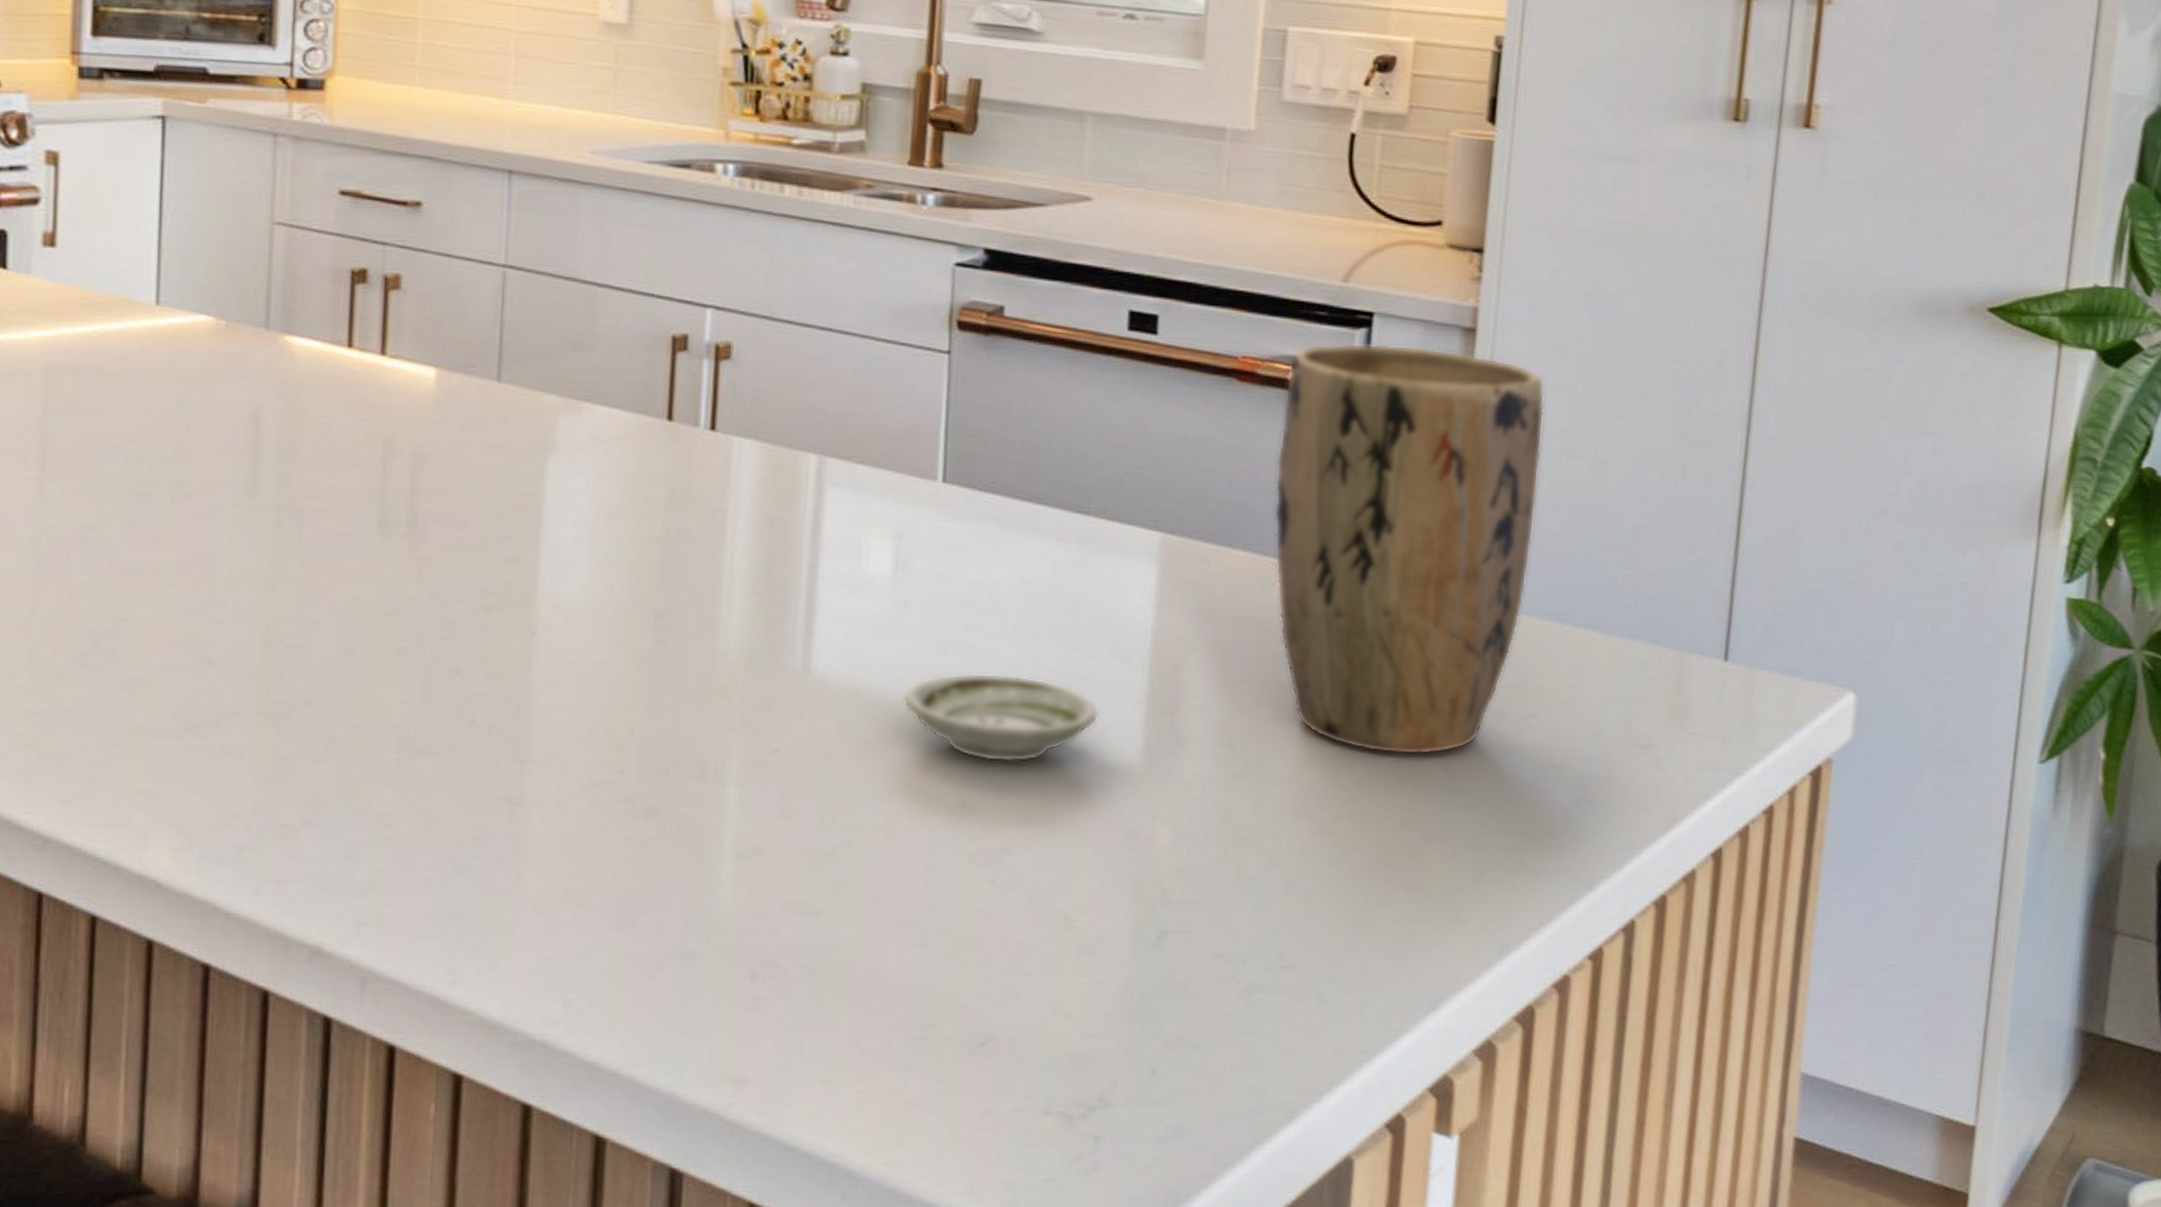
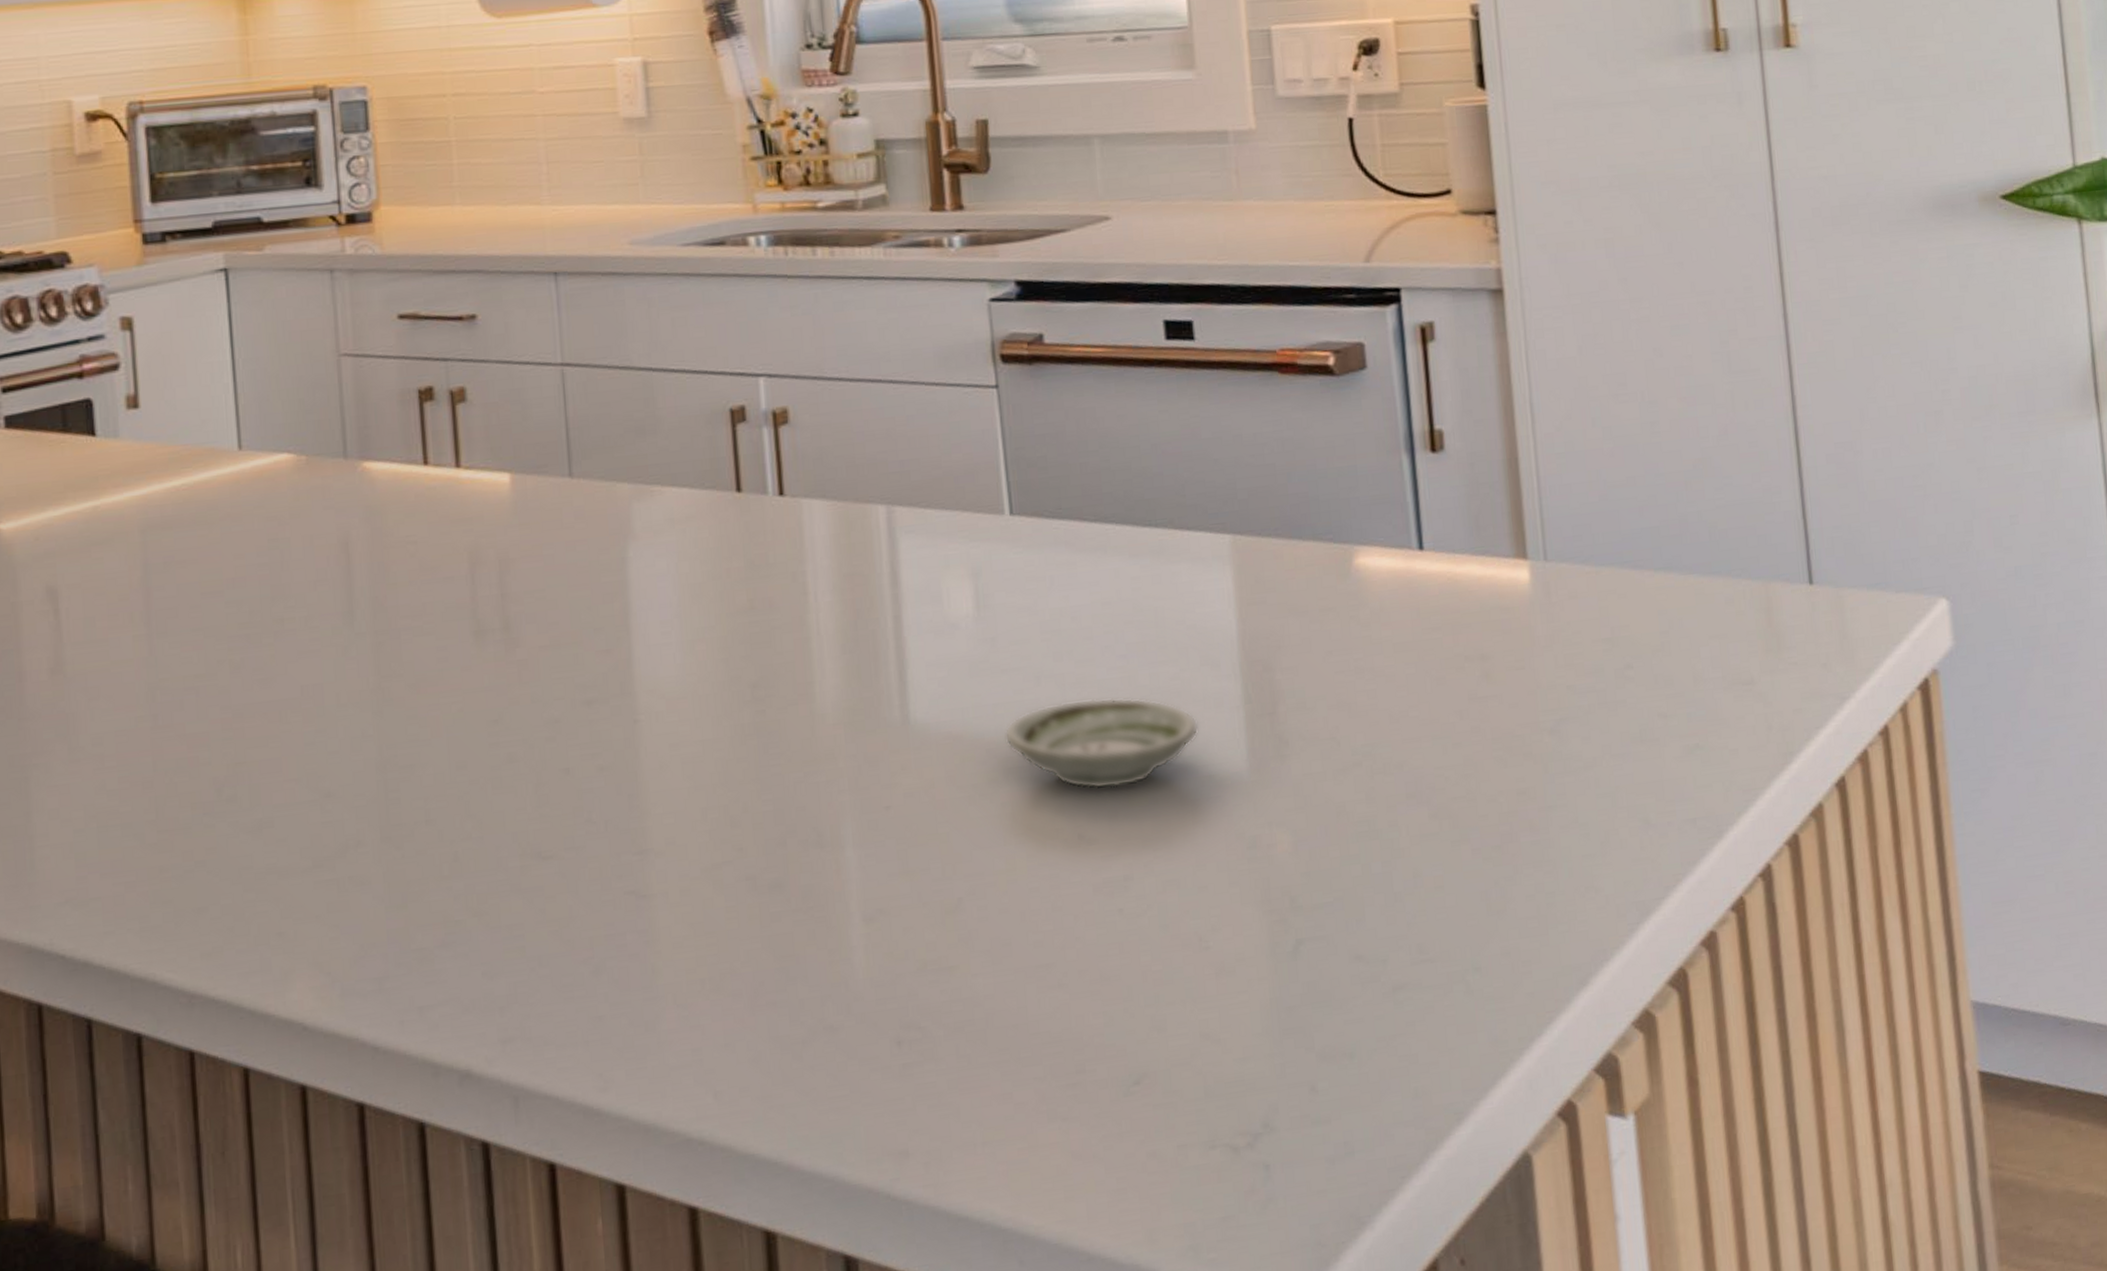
plant pot: present [1273,342,1545,755] -> none [1326,313,1599,727]

